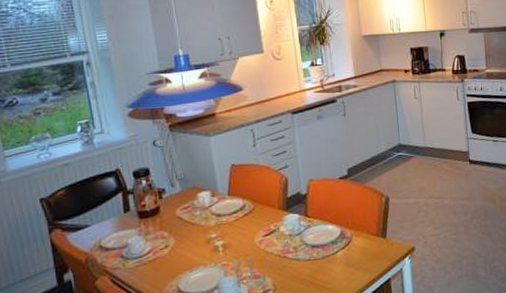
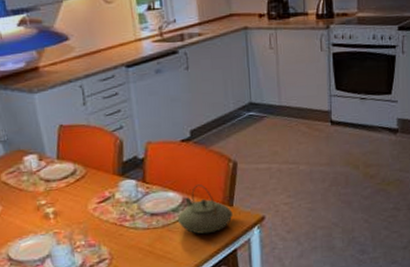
teapot: none [336,218,386,265] -> present [177,184,233,235]

